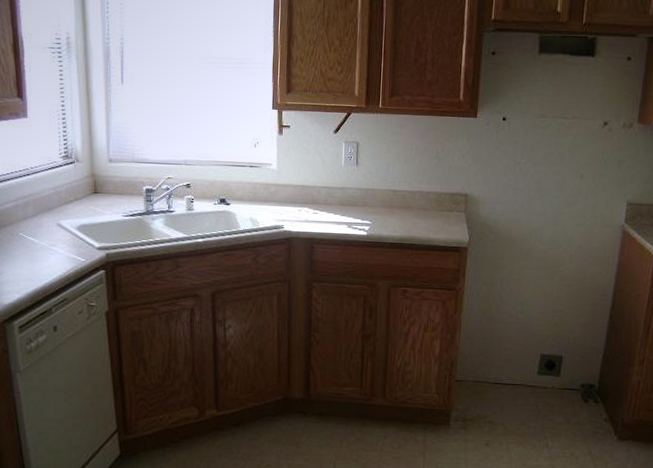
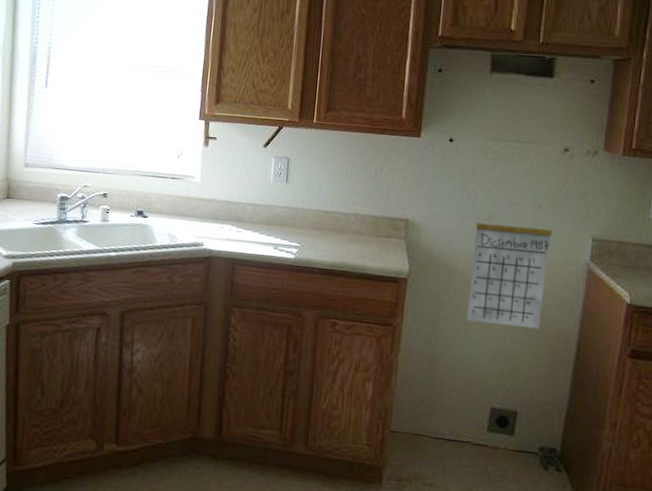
calendar: none [519,174,593,285] -> present [466,203,553,330]

